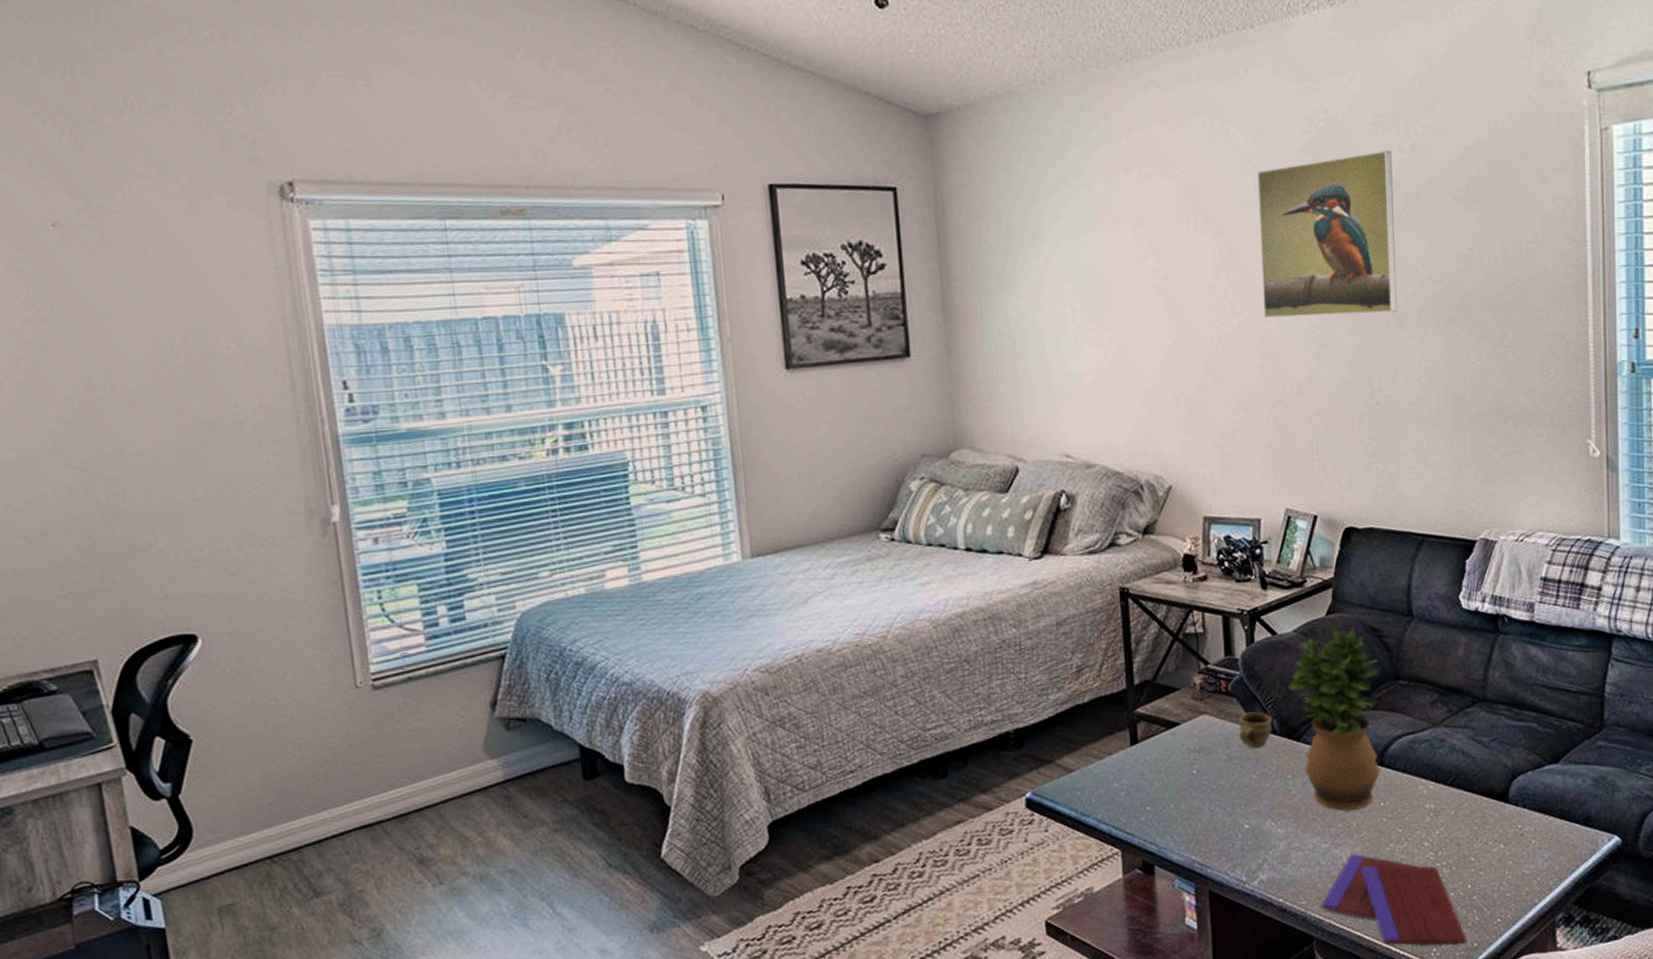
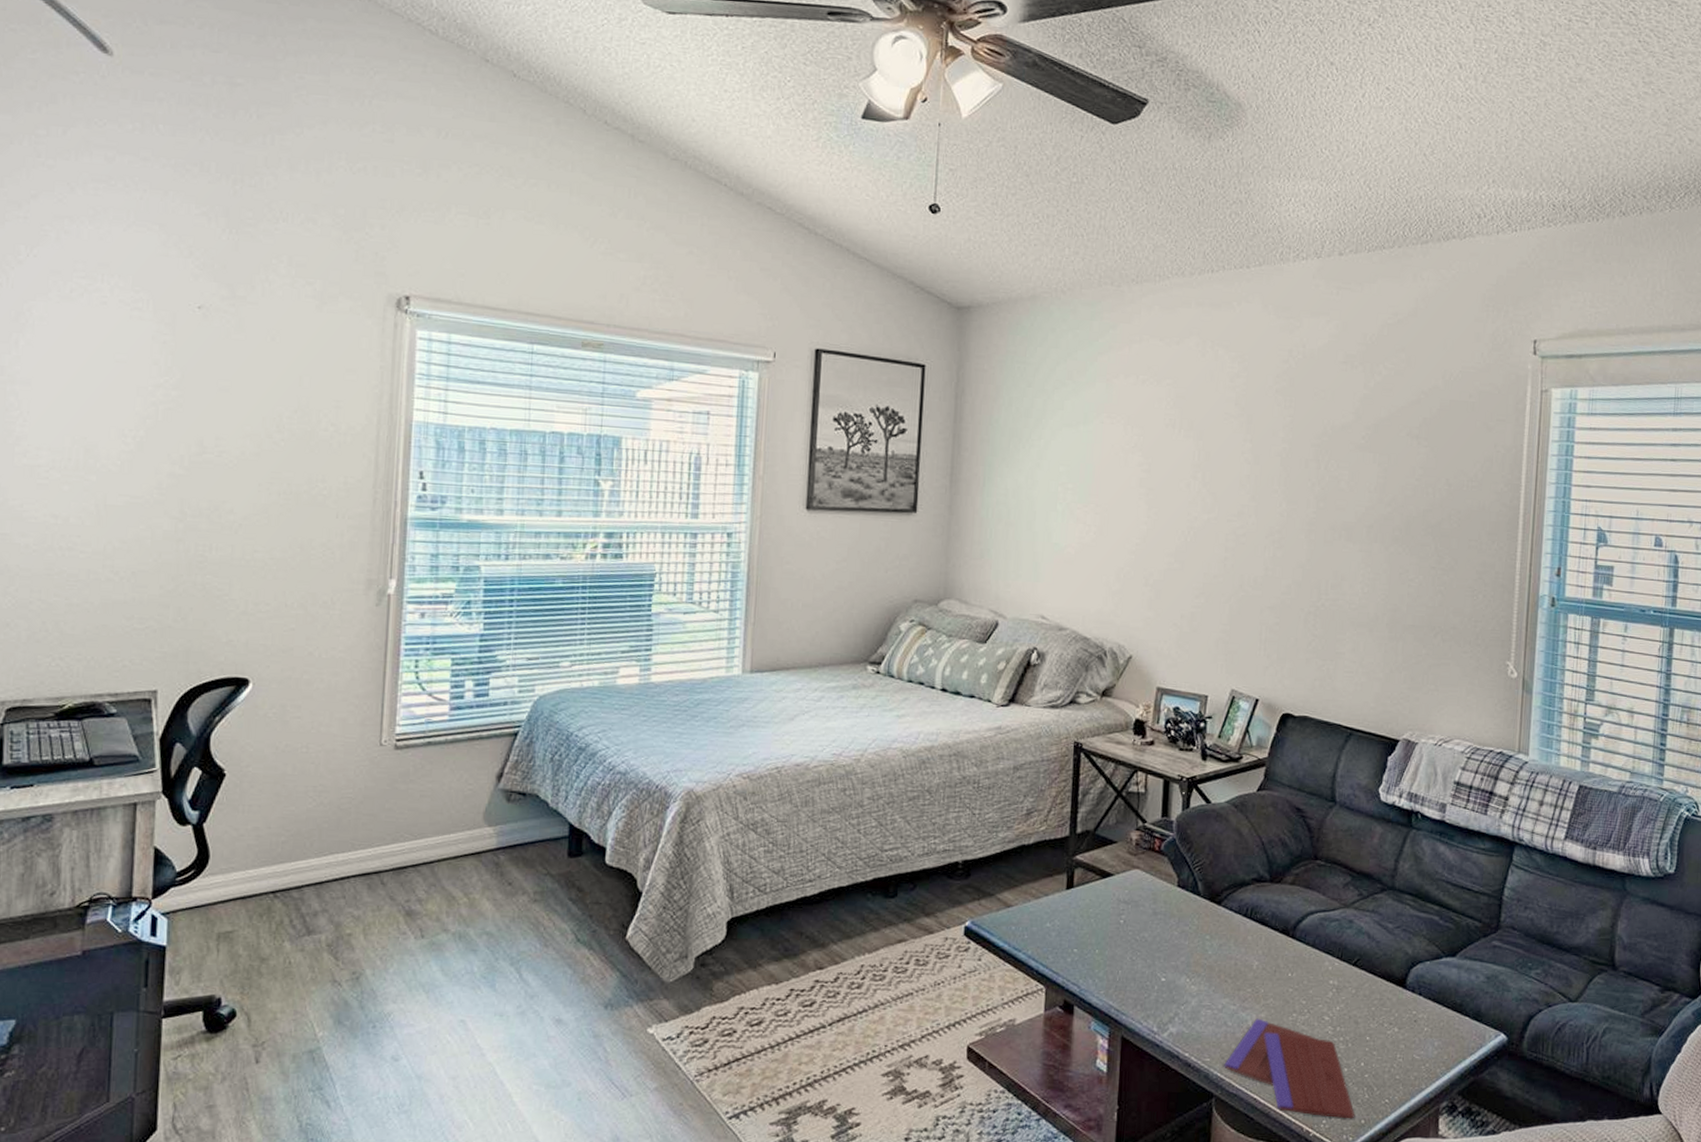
cup: present [1238,712,1272,748] -> none [1165,872,1197,906]
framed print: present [1256,150,1398,318] -> none [1231,385,1358,526]
potted plant: present [1288,629,1380,811] -> none [1215,805,1301,976]

